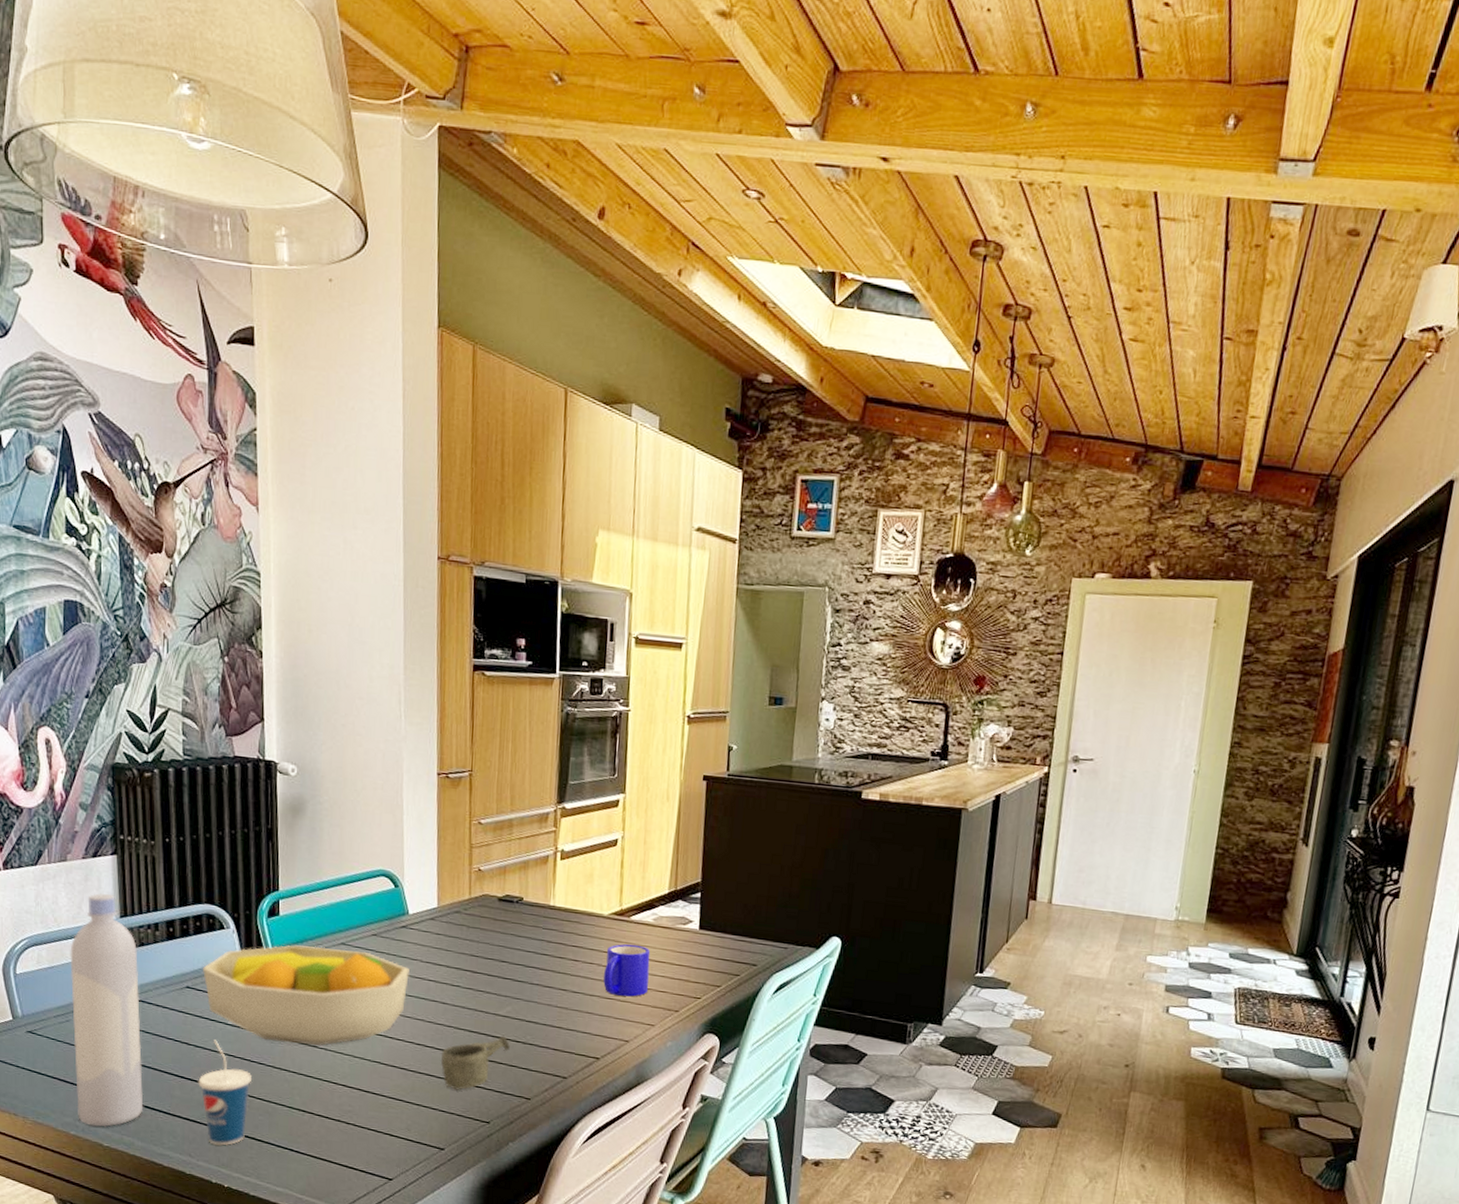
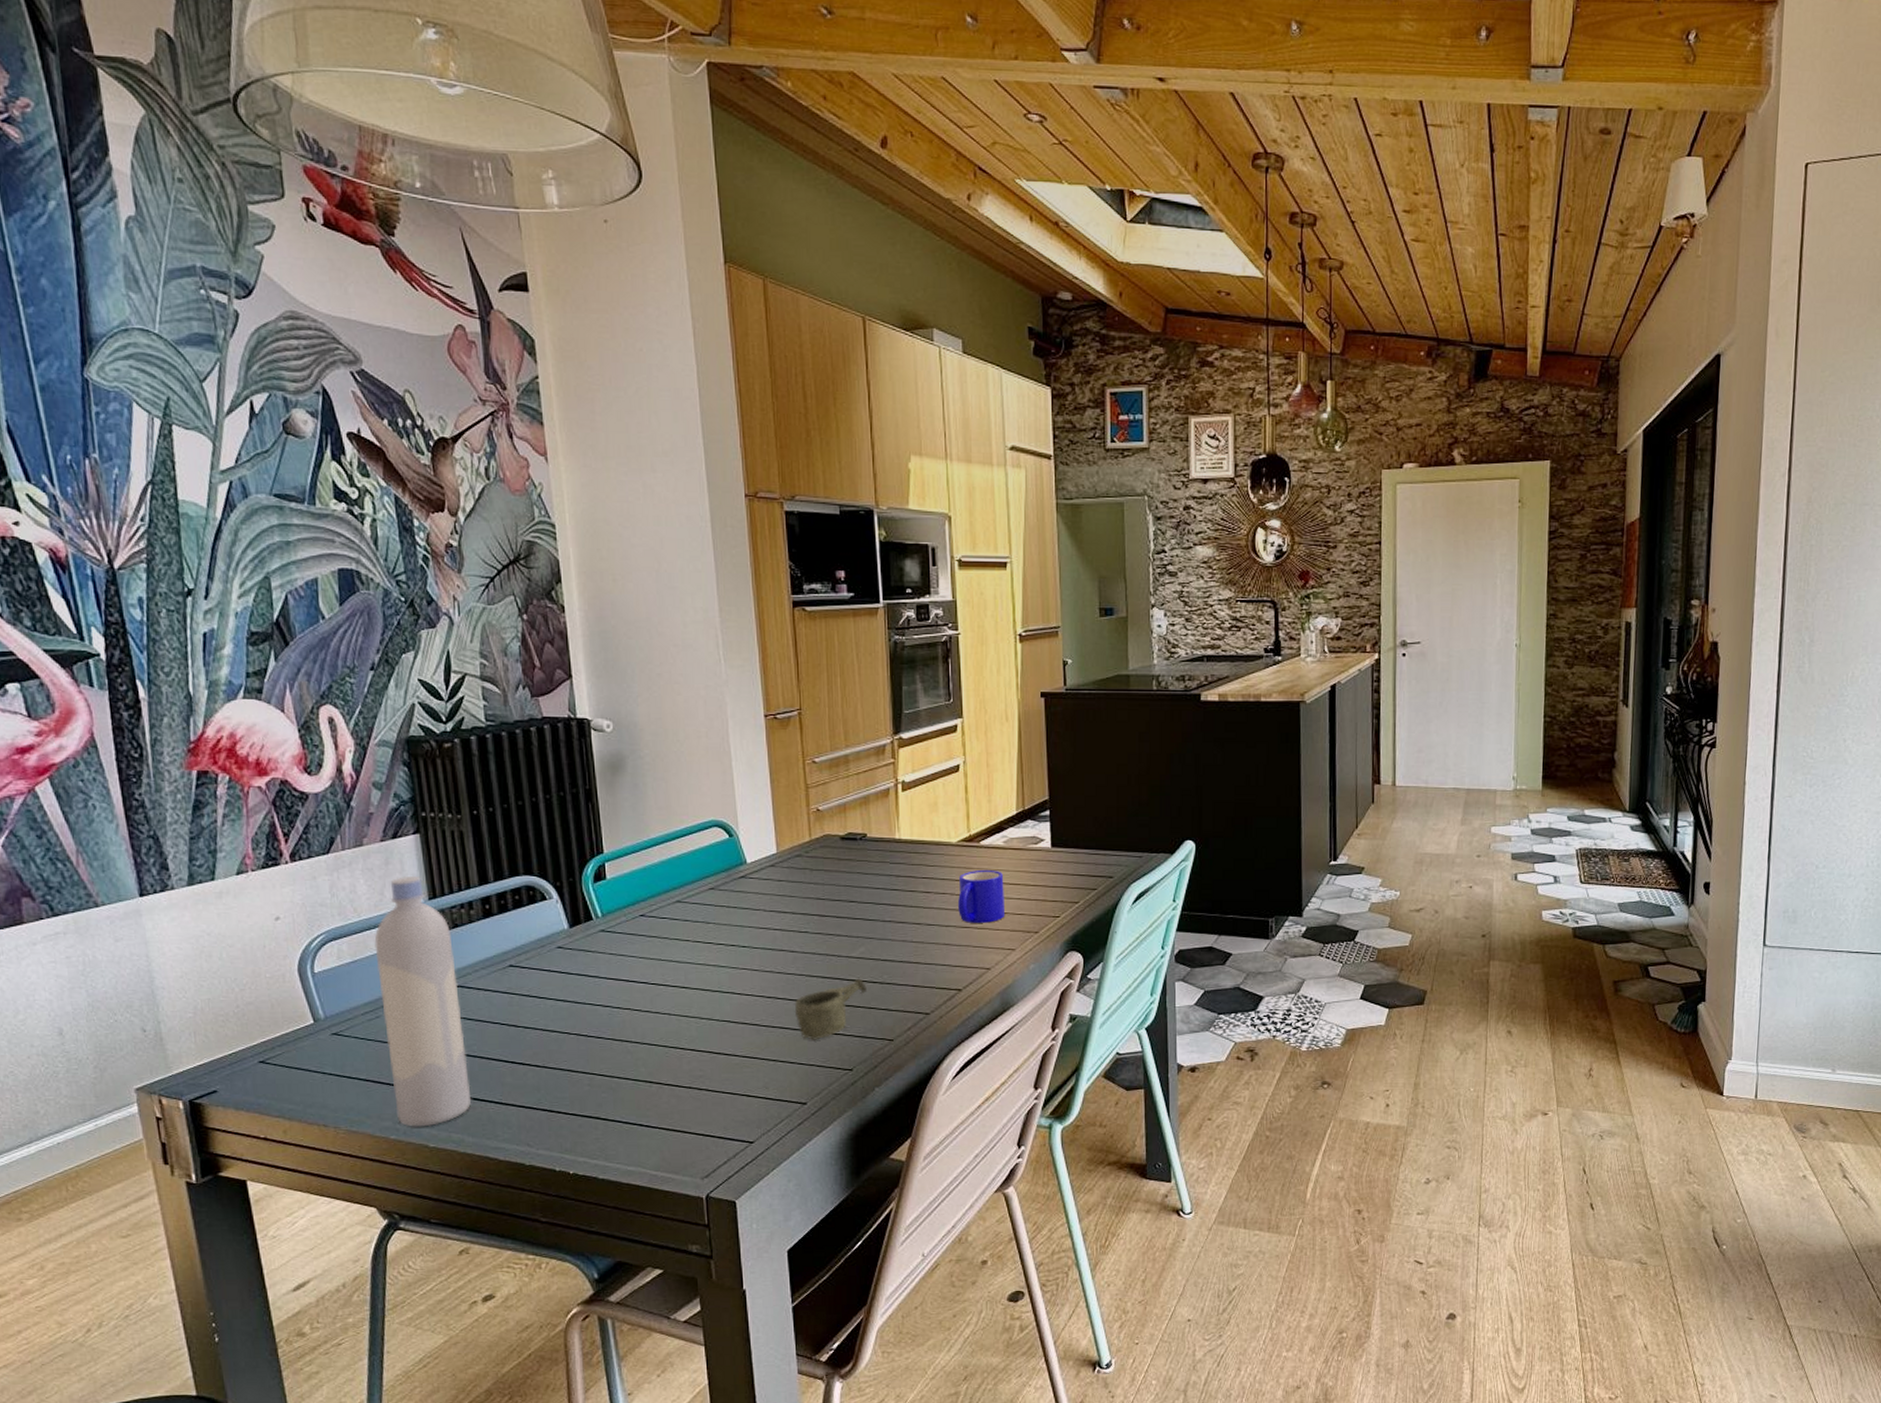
cup: present [198,1040,253,1146] -> none [531,1018,591,1130]
fruit bowl: present [203,945,410,1046] -> none [526,907,753,1012]

